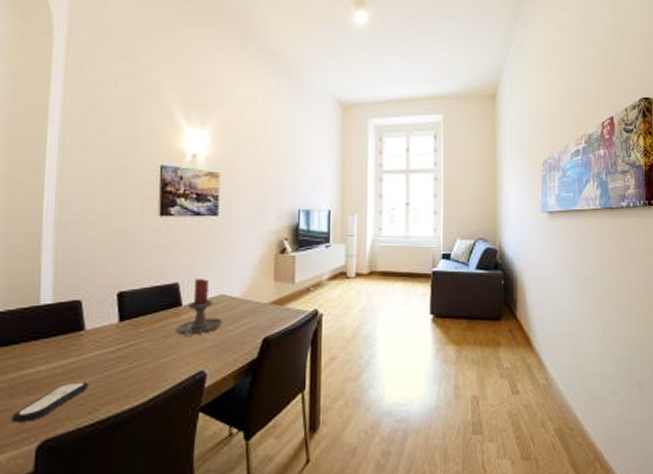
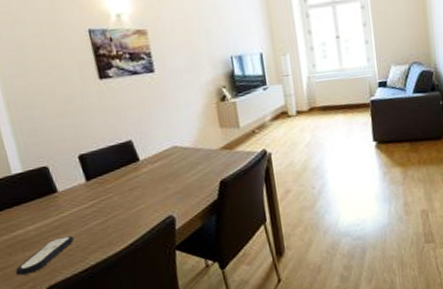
candle holder: present [175,279,222,337] -> none [138,133,180,188]

